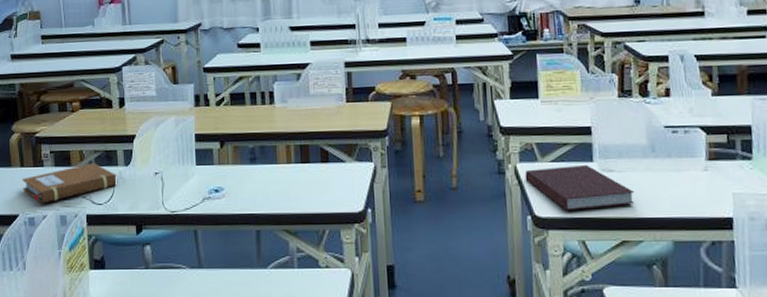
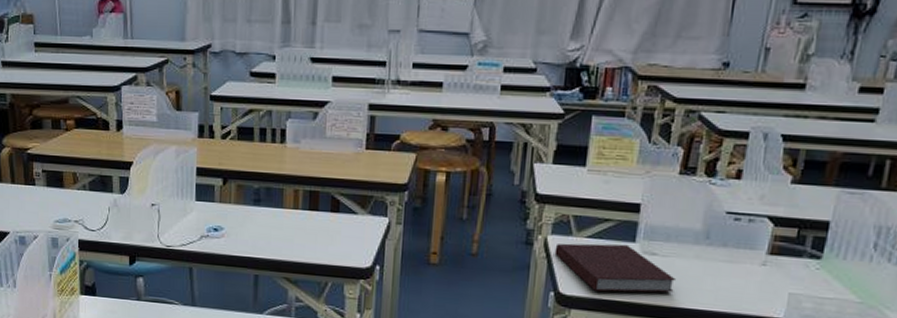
notebook: present [22,163,118,204] -> none [13,186,112,224]

